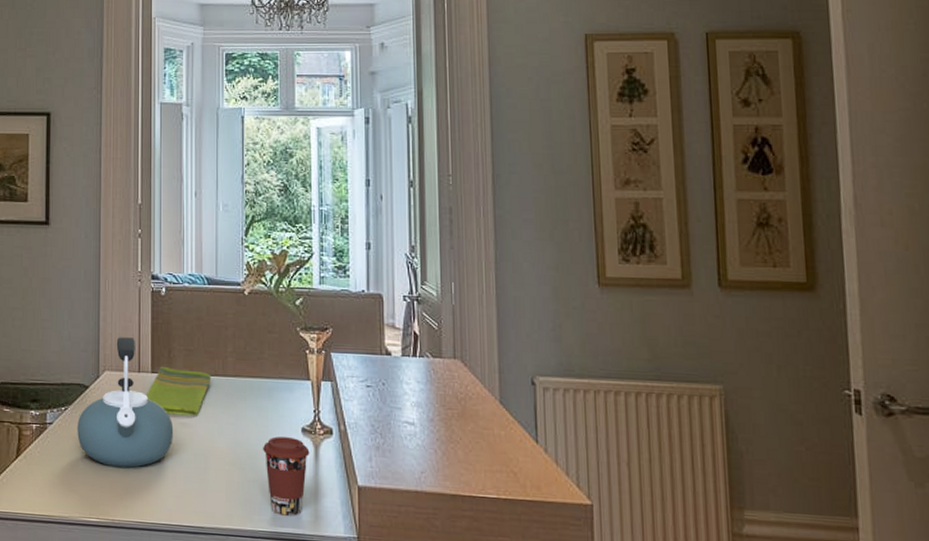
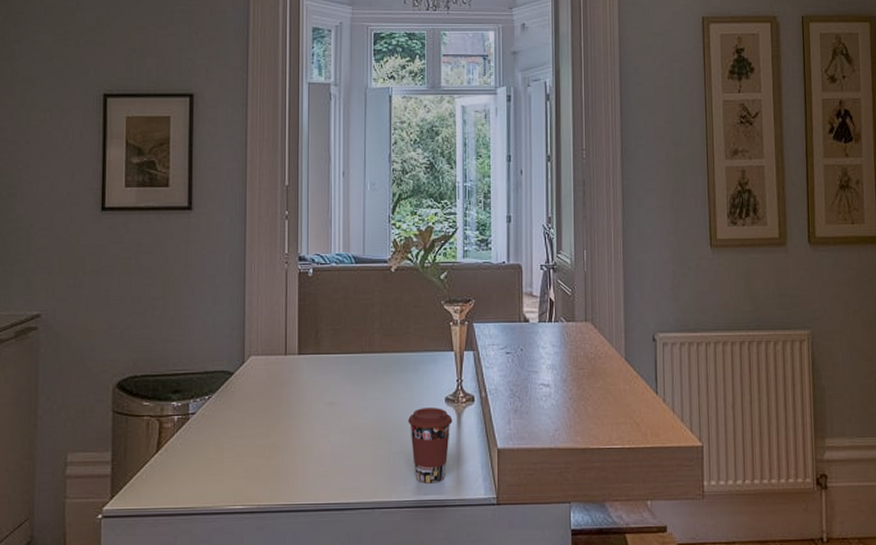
kettle: present [77,337,174,468] -> none [221,321,321,451]
dish towel: present [145,367,212,416] -> none [292,348,359,395]

